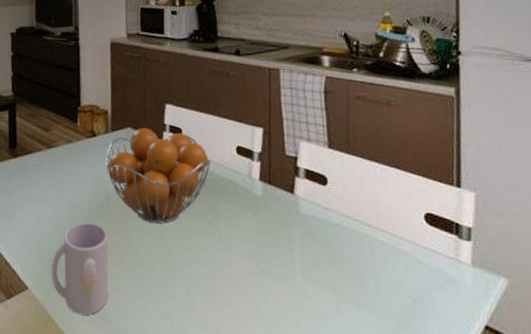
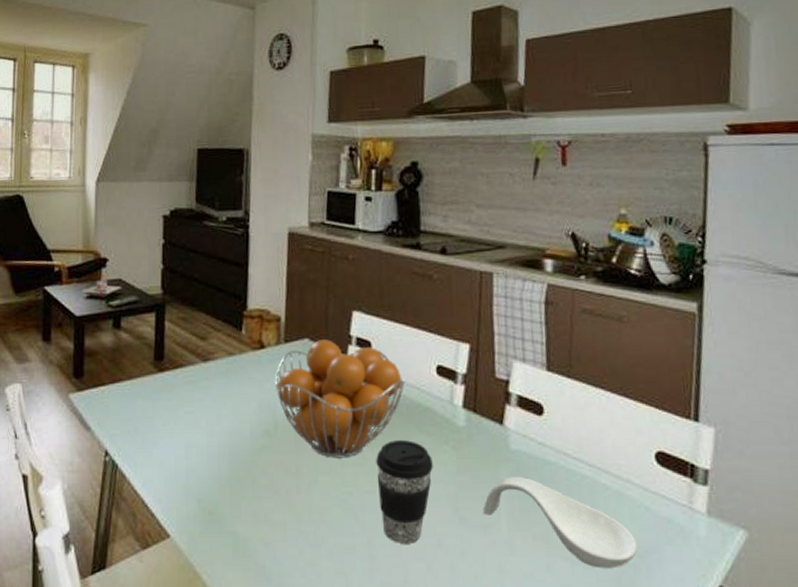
mug: present [51,222,109,315] -> none [200,454,274,570]
coffee cup: none [190,208,237,292] -> present [376,440,433,544]
spoon rest: none [281,235,413,311] -> present [484,476,638,569]

